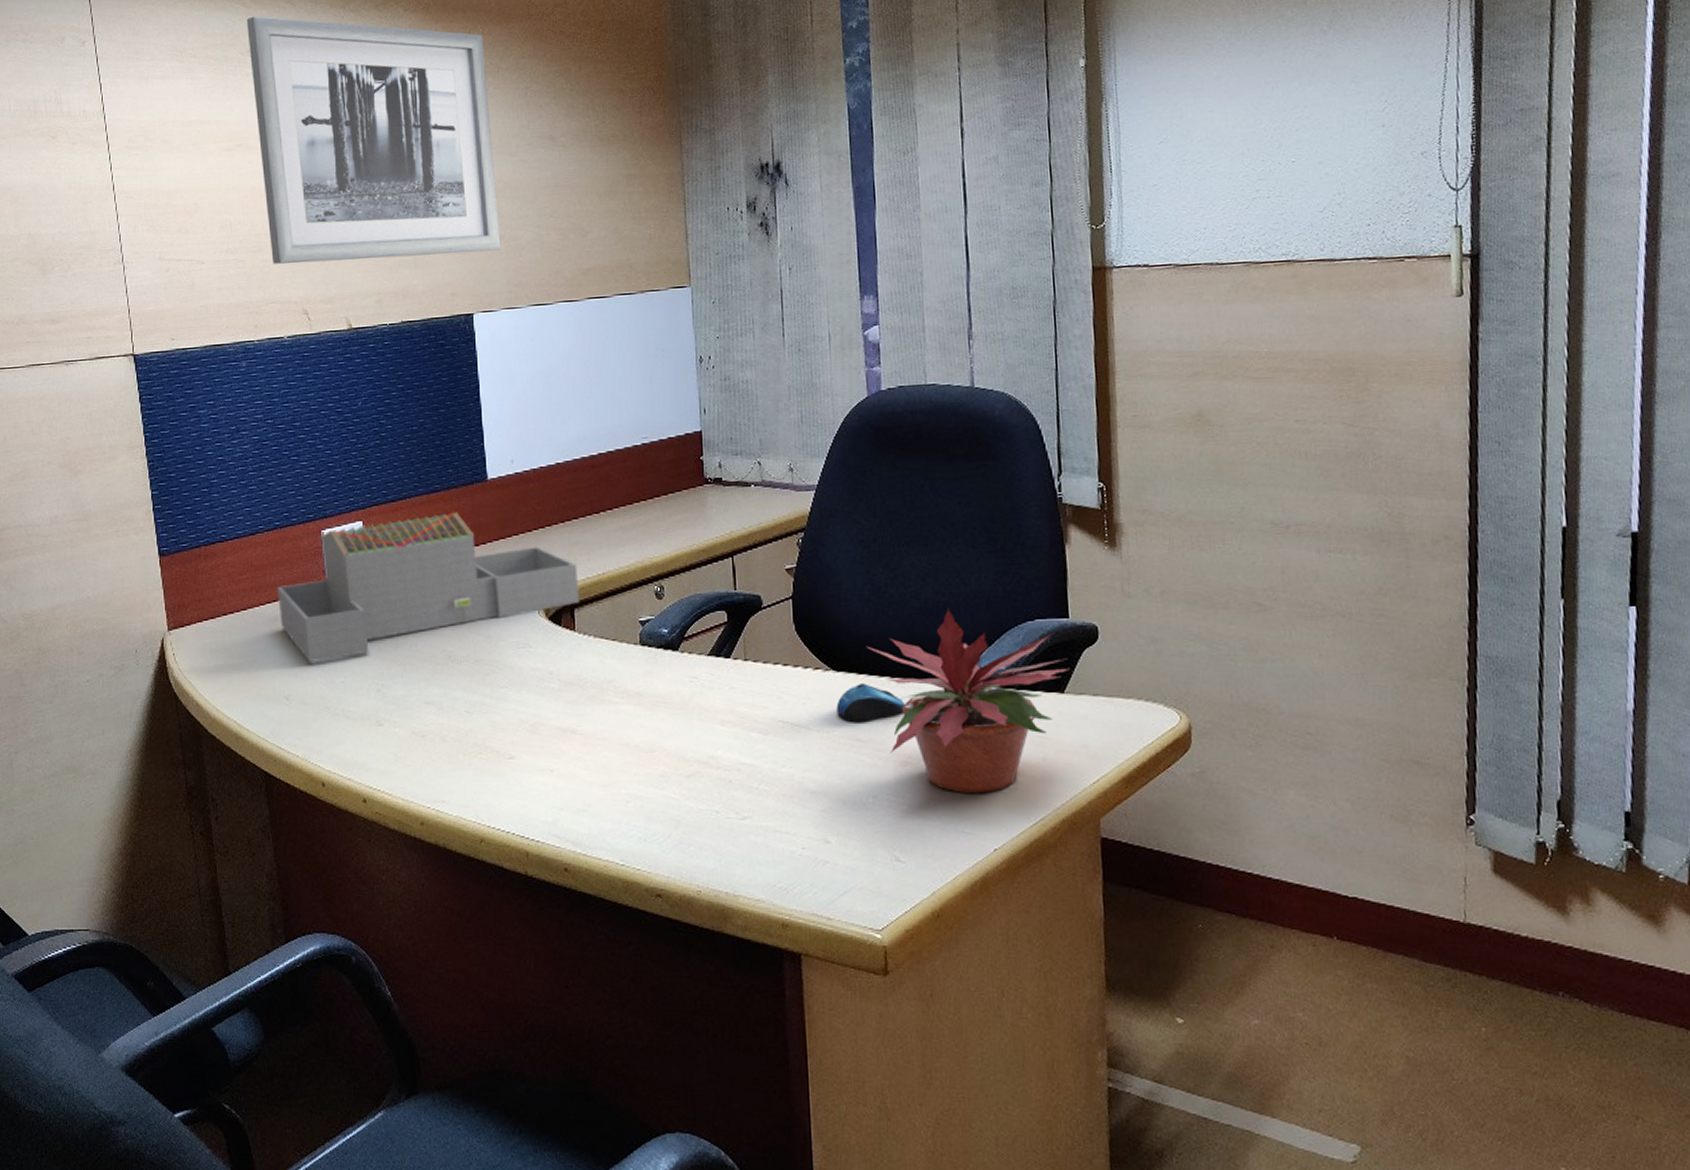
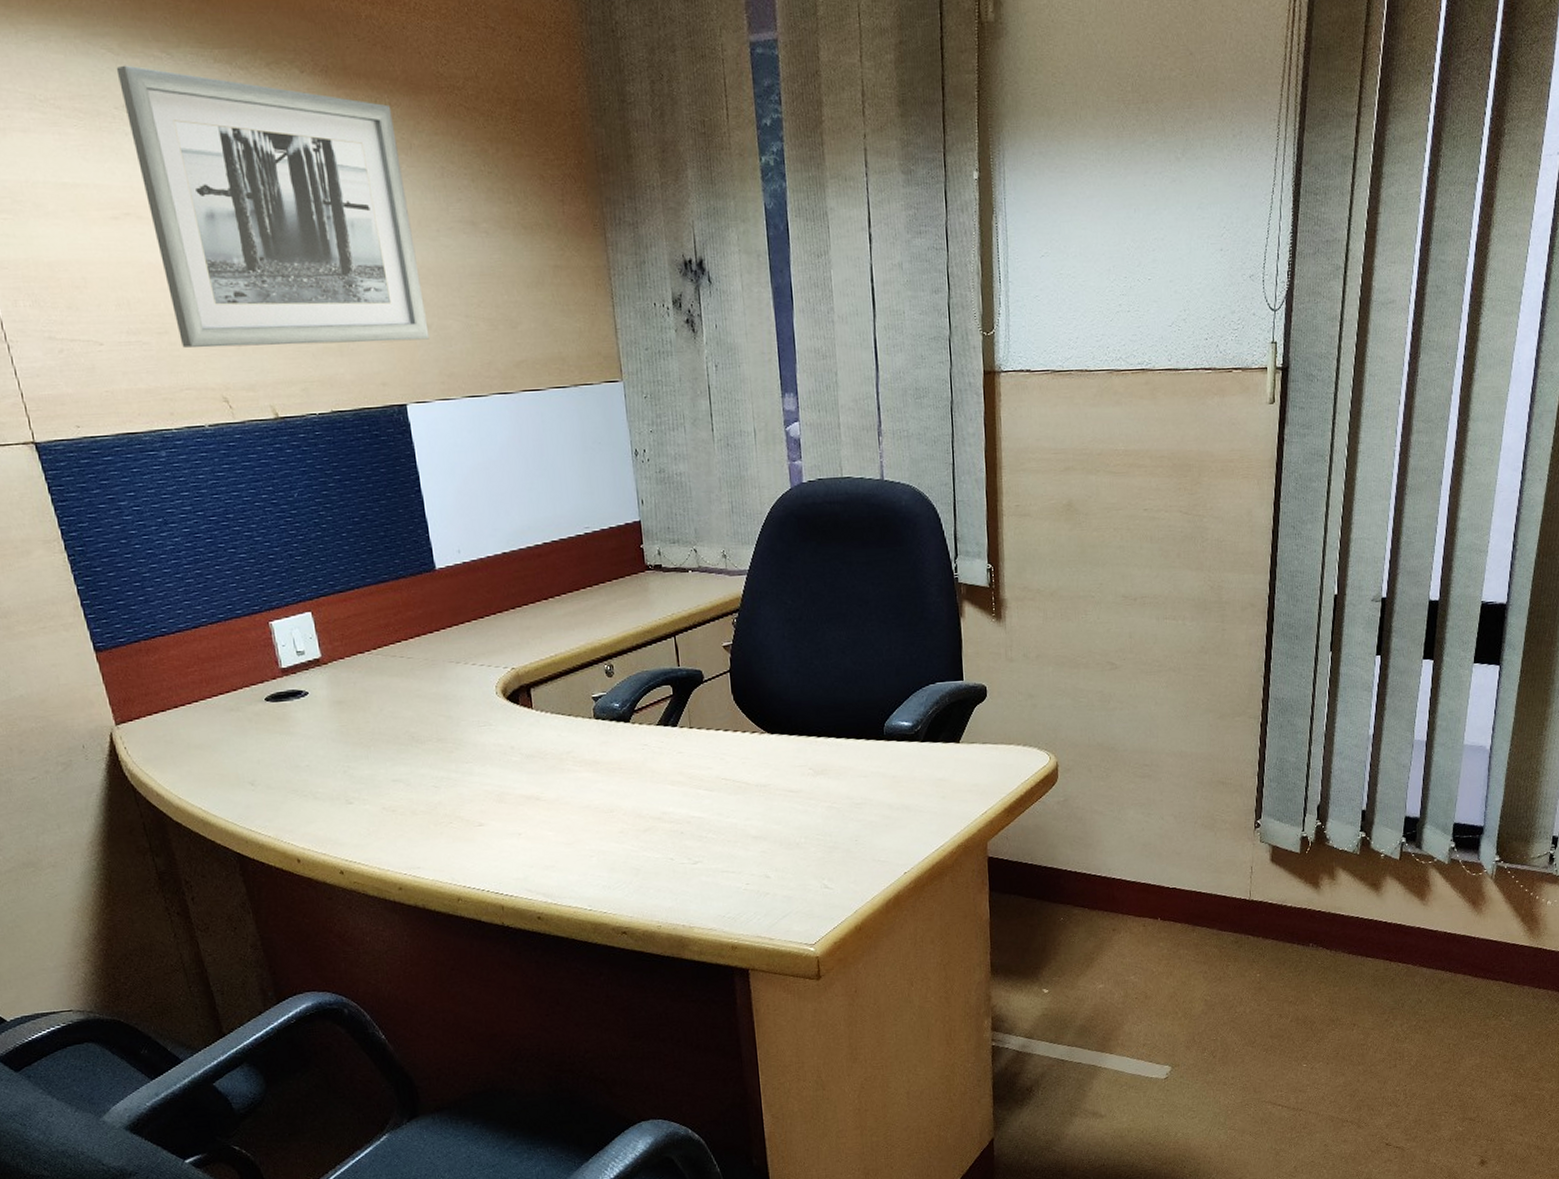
architectural model: present [277,512,580,662] -> none [228,601,536,749]
computer mouse: present [836,683,906,722] -> none [771,743,830,776]
potted plant: present [866,608,1070,794] -> none [795,676,964,829]

